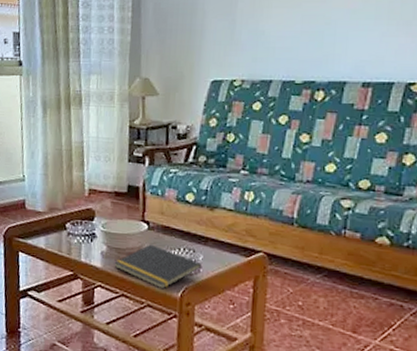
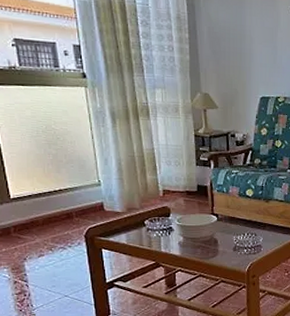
notepad: present [114,244,201,290] -> none [191,232,262,267]

